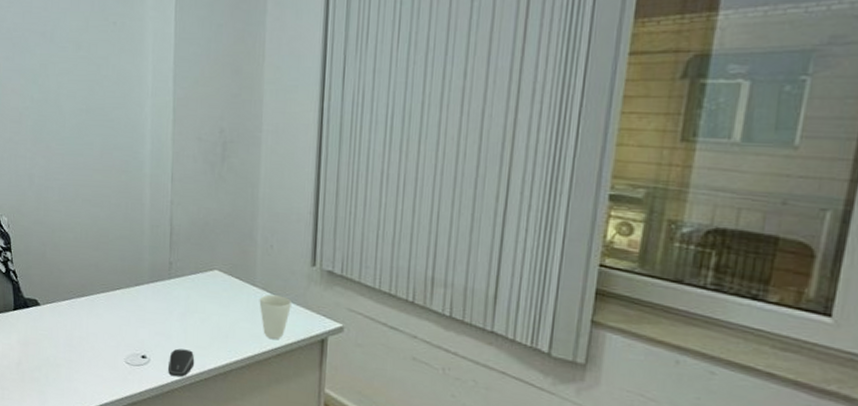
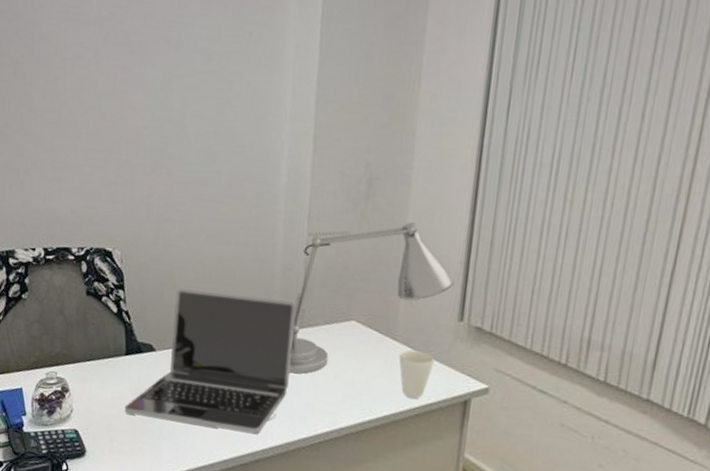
laptop: none [14,248,164,378] -> present [124,288,296,434]
desk lamp: none [159,179,306,321] -> present [288,222,455,374]
computer mouse: present [168,348,195,377] -> none [295,404,325,435]

